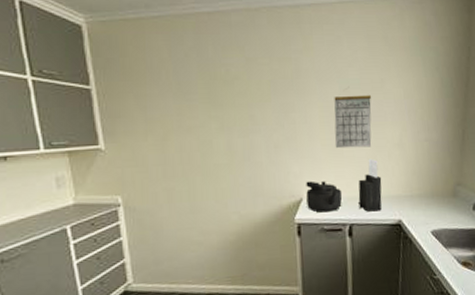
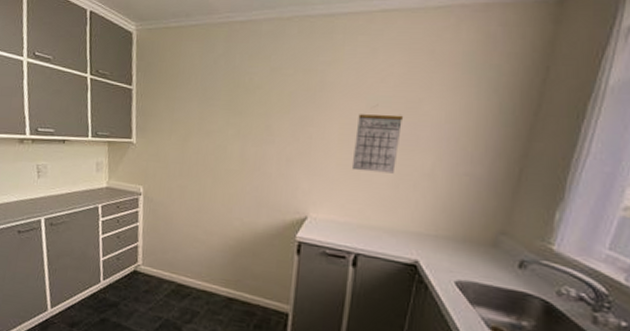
kettle: present [306,181,343,213] -> none [311,199,352,237]
knife block: present [358,158,382,212] -> none [369,186,401,246]

